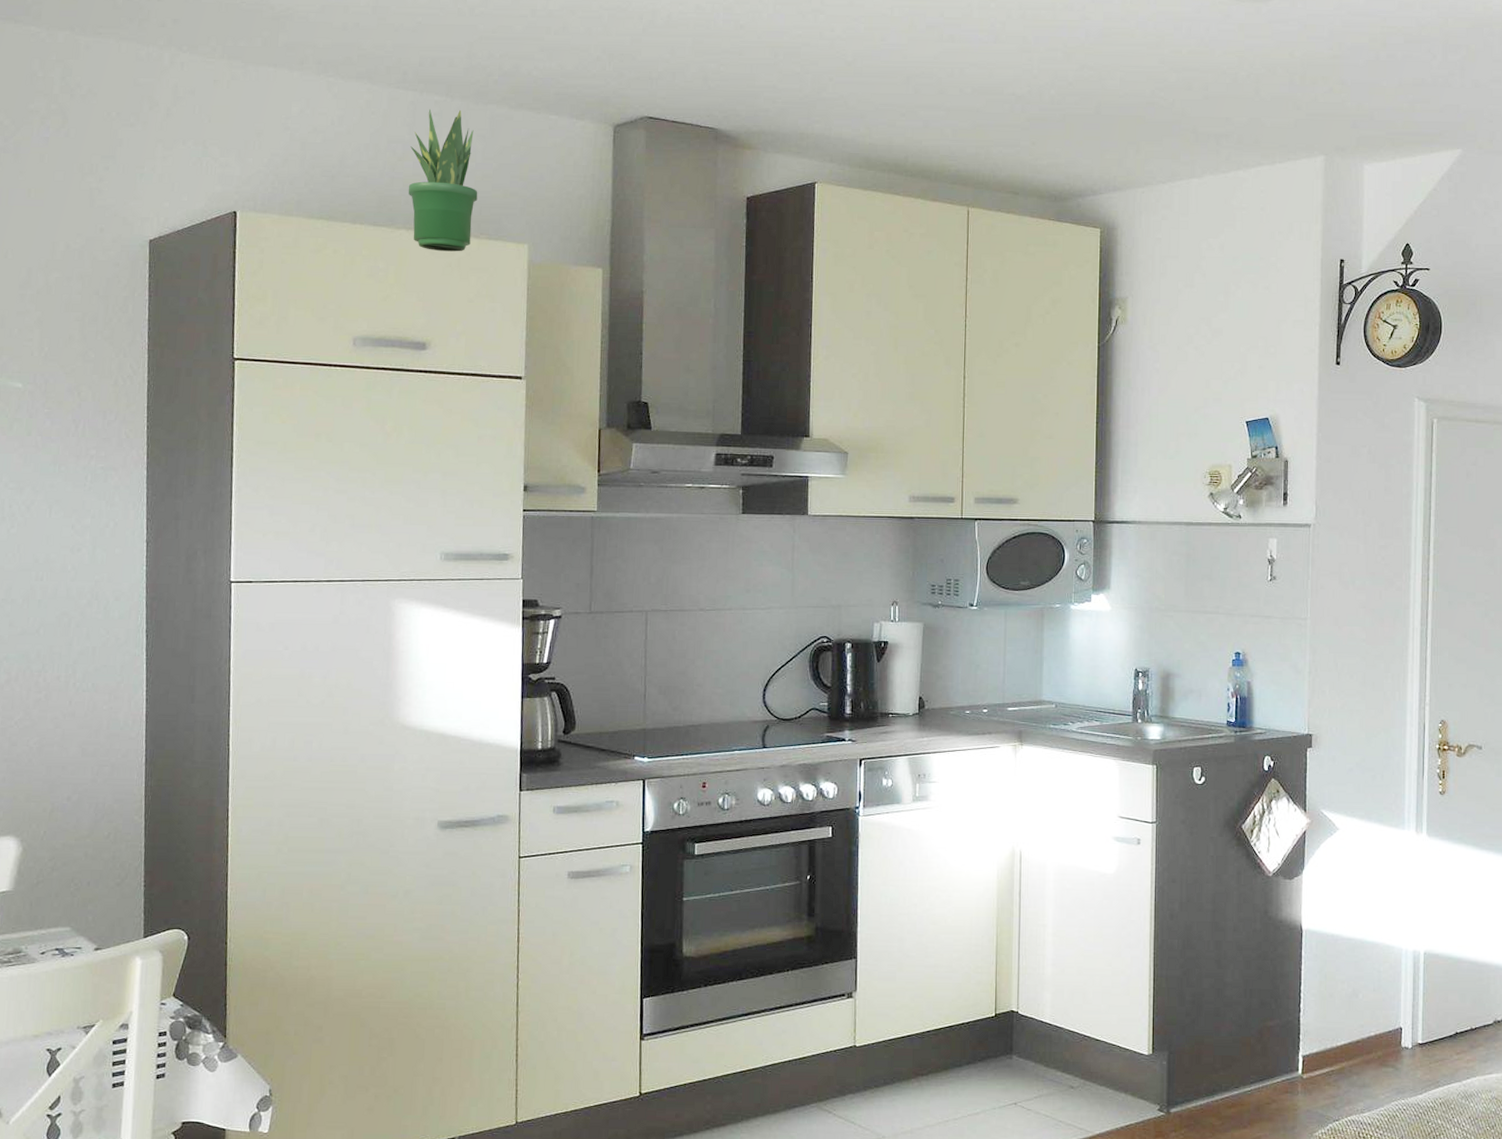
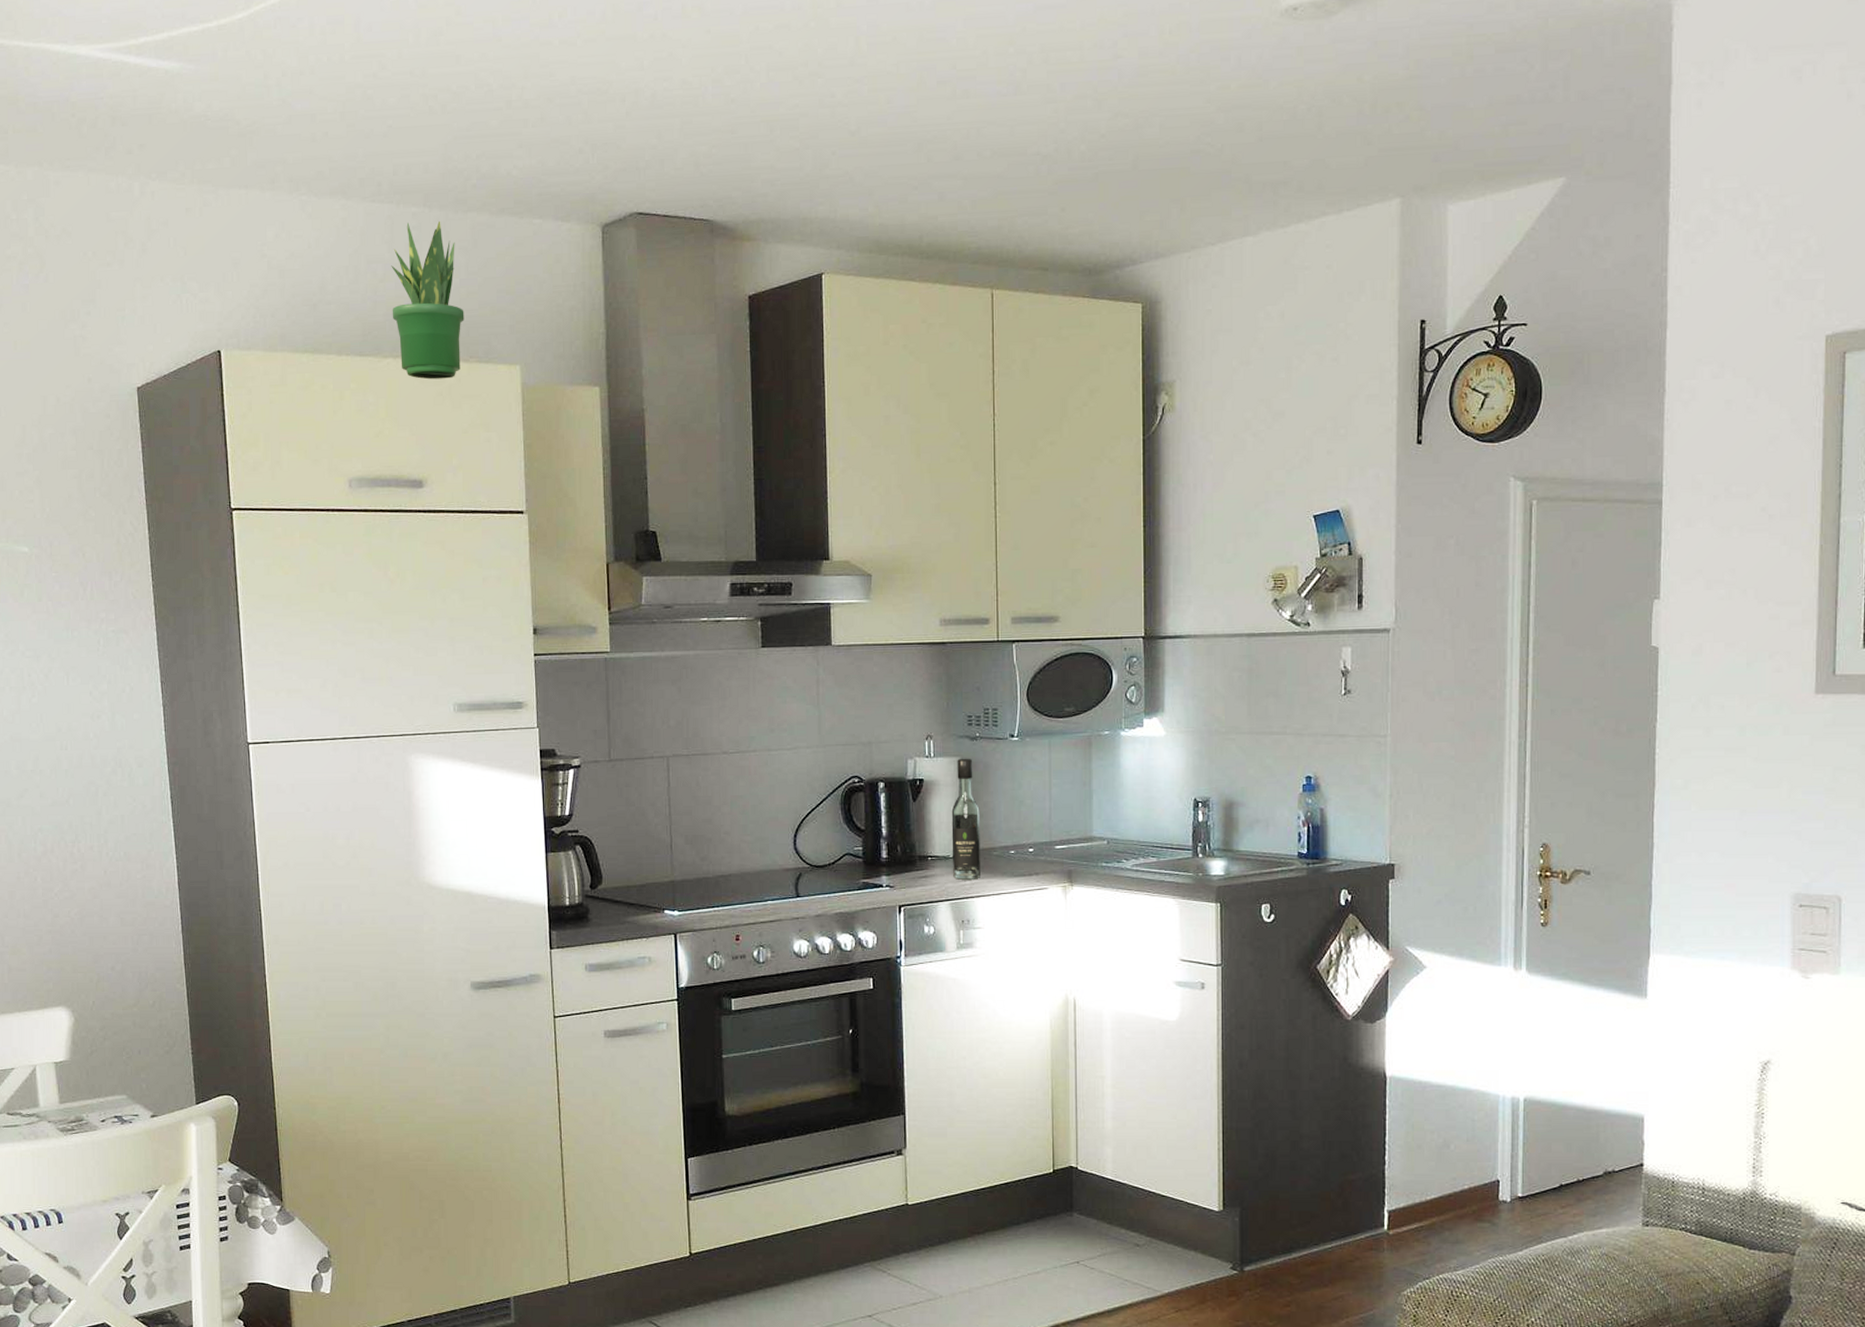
bottle: none [912,623,939,736] -> present [951,758,980,880]

